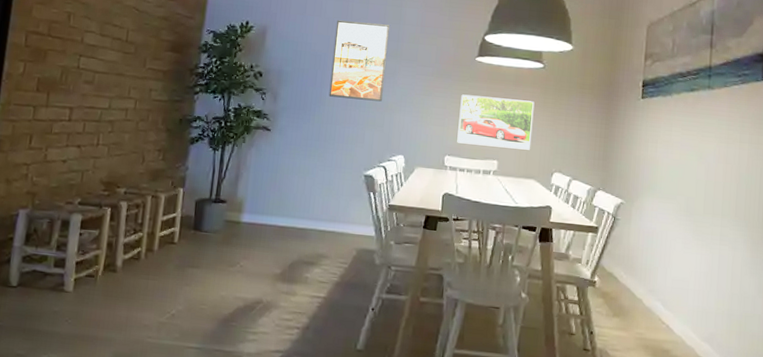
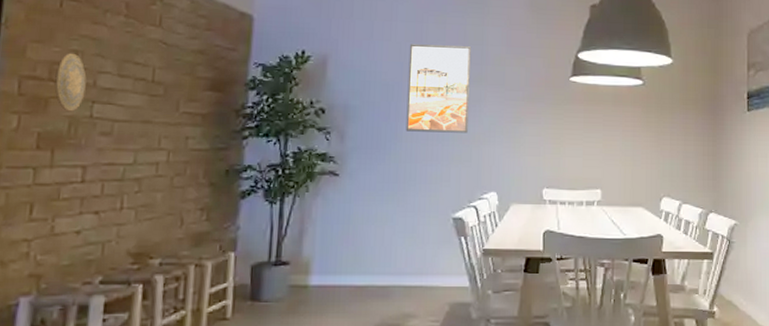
decorative plate: none [52,14,76,62] -> present [54,53,87,112]
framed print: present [457,94,535,150] -> none [555,119,637,175]

